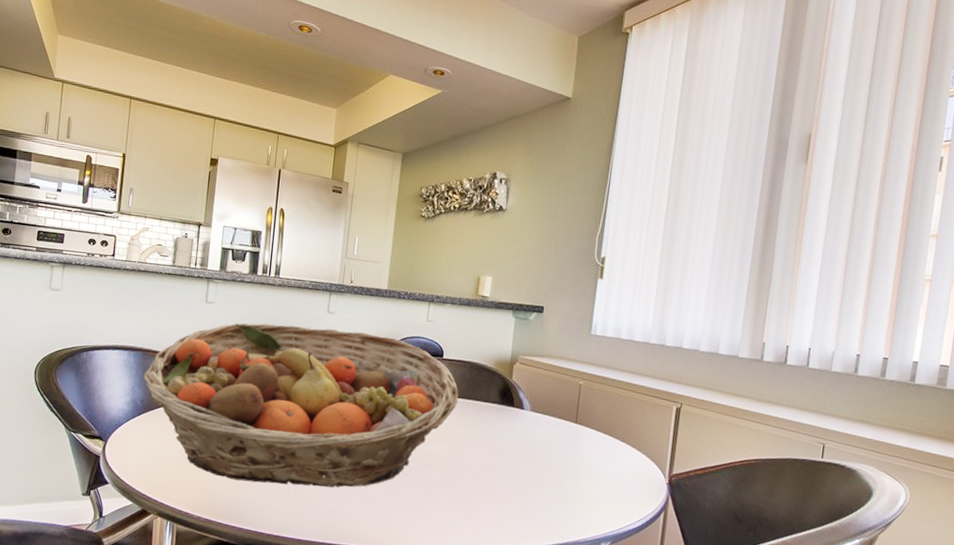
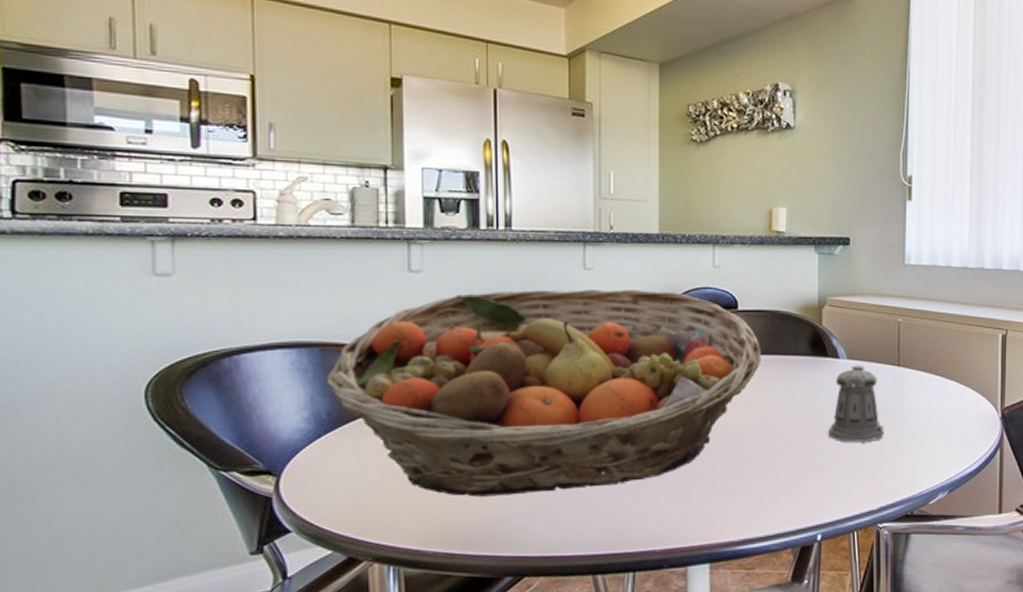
pepper shaker: none [508,417,558,486] -> present [828,365,884,442]

